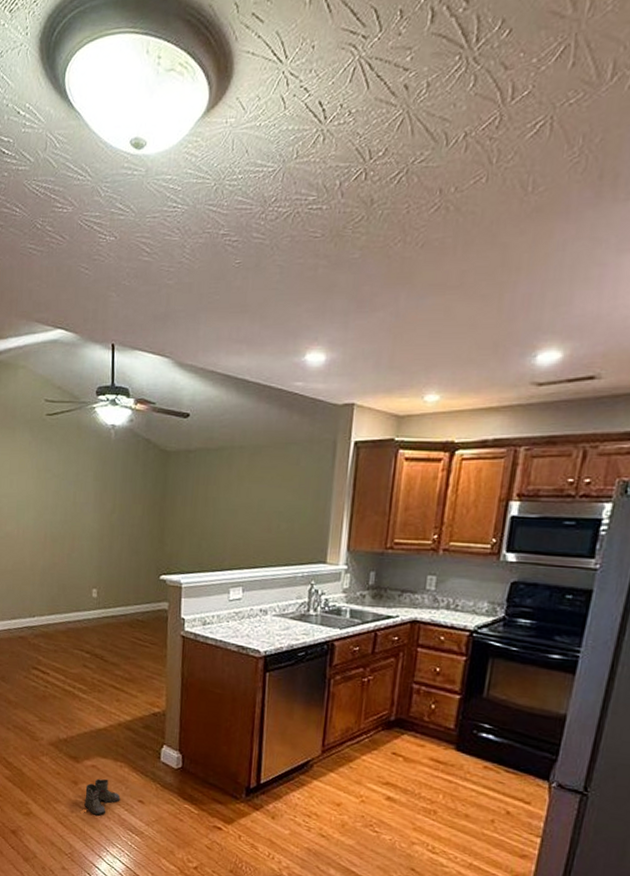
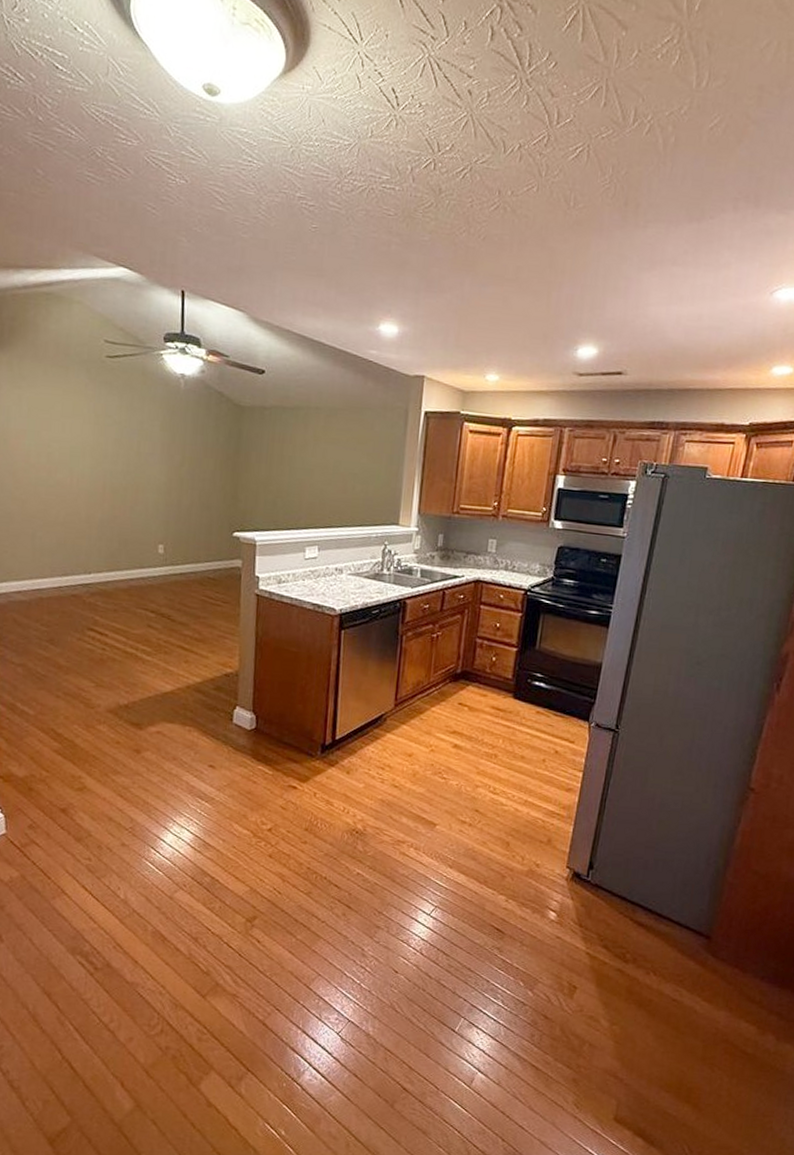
boots: present [84,778,121,816] -> none [148,745,189,785]

